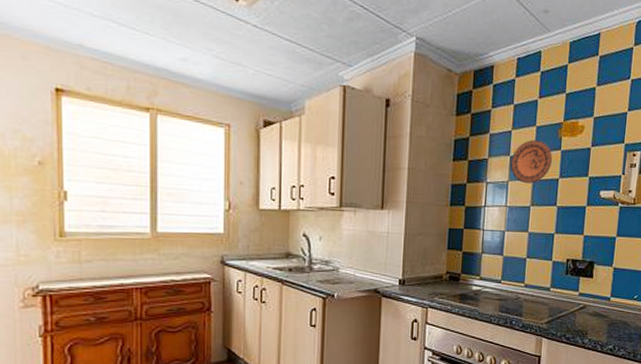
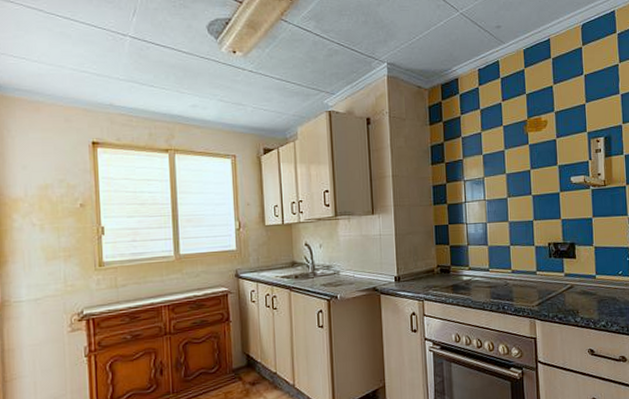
decorative plate: present [510,139,553,184] -> none [484,137,523,178]

